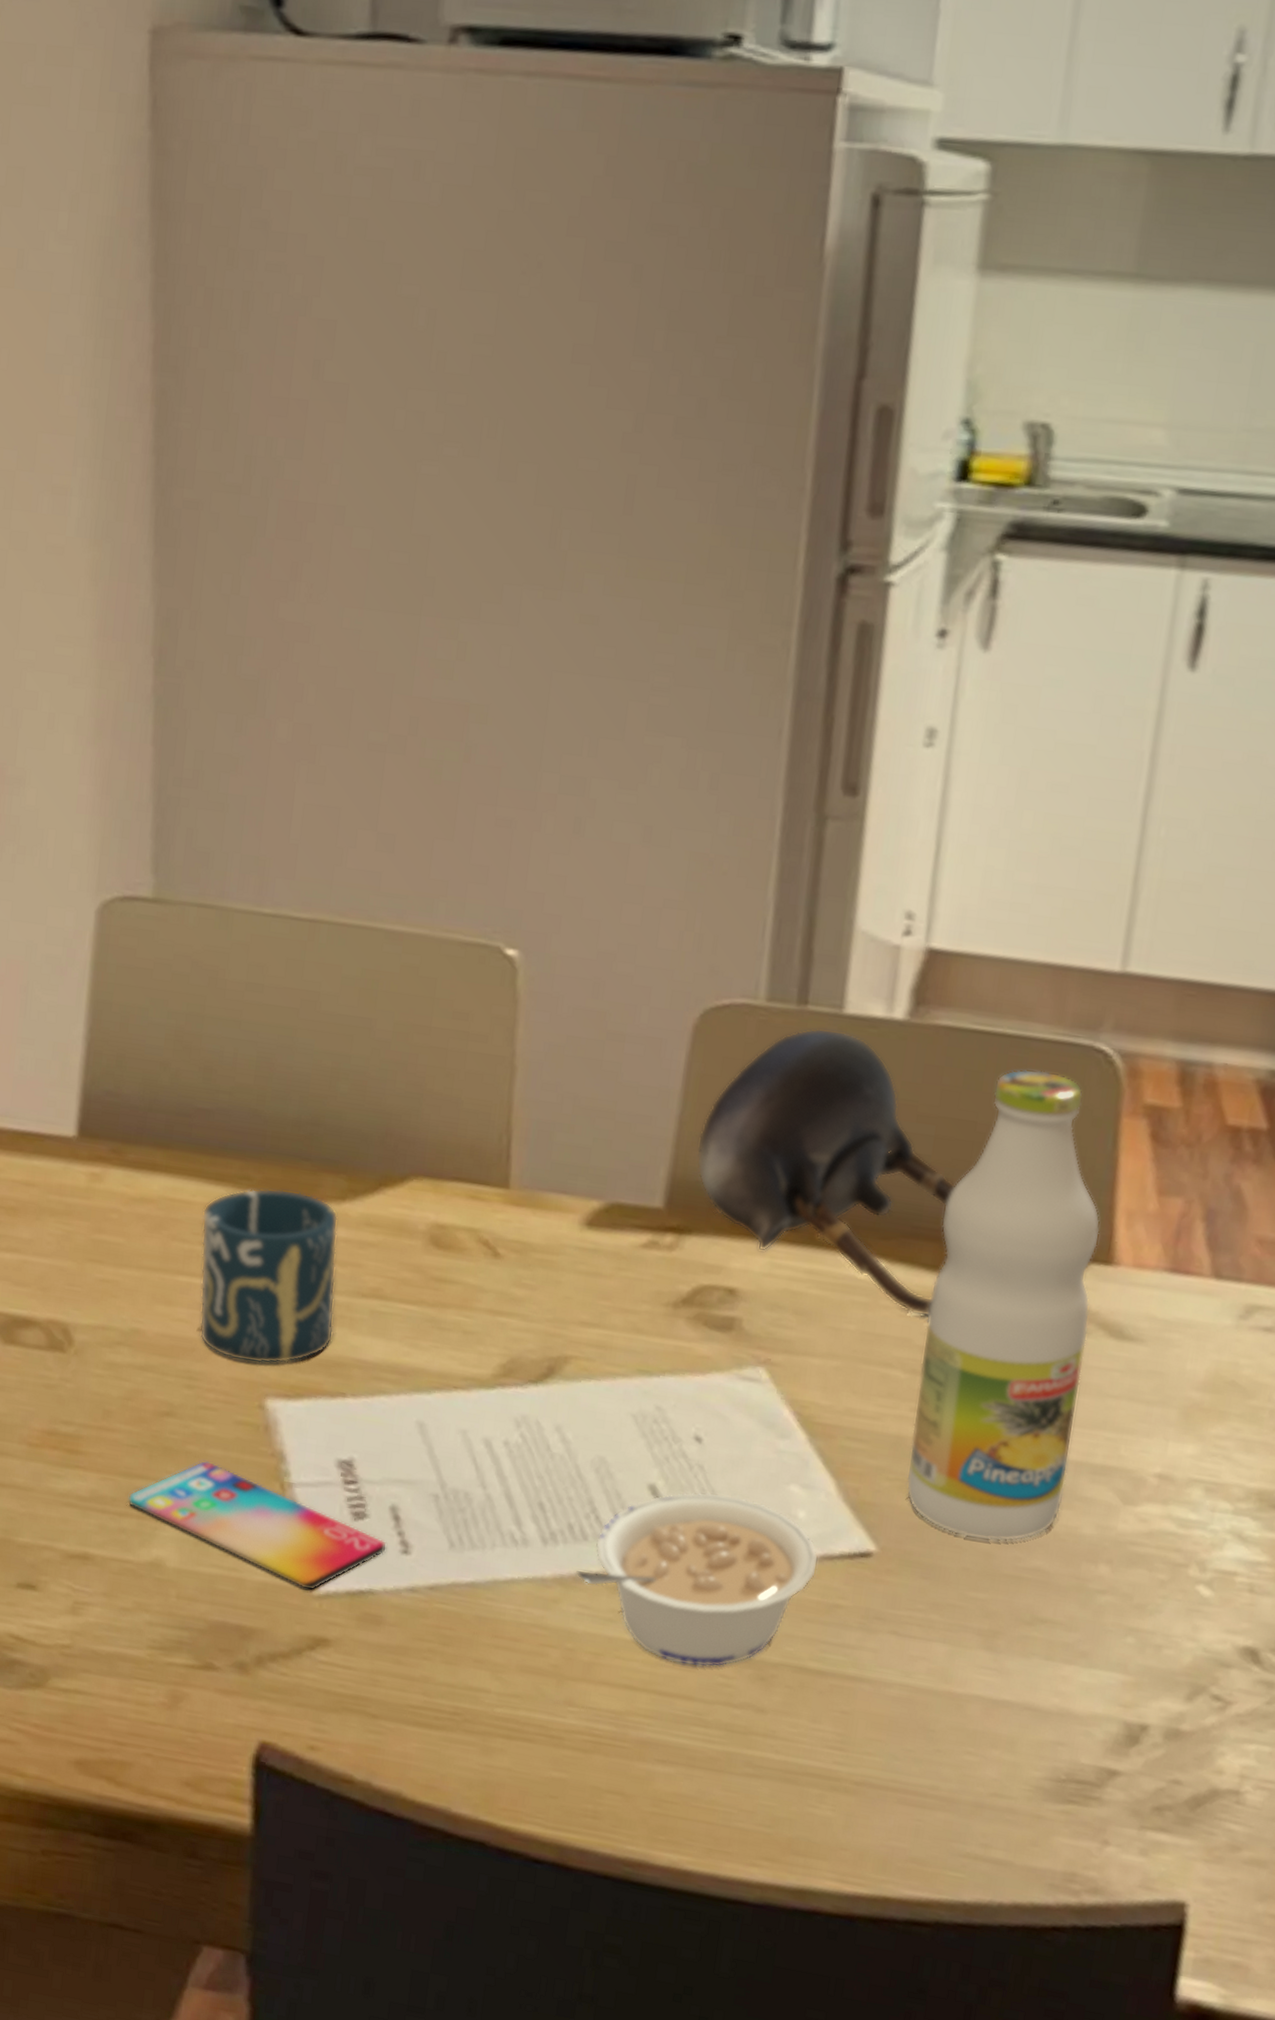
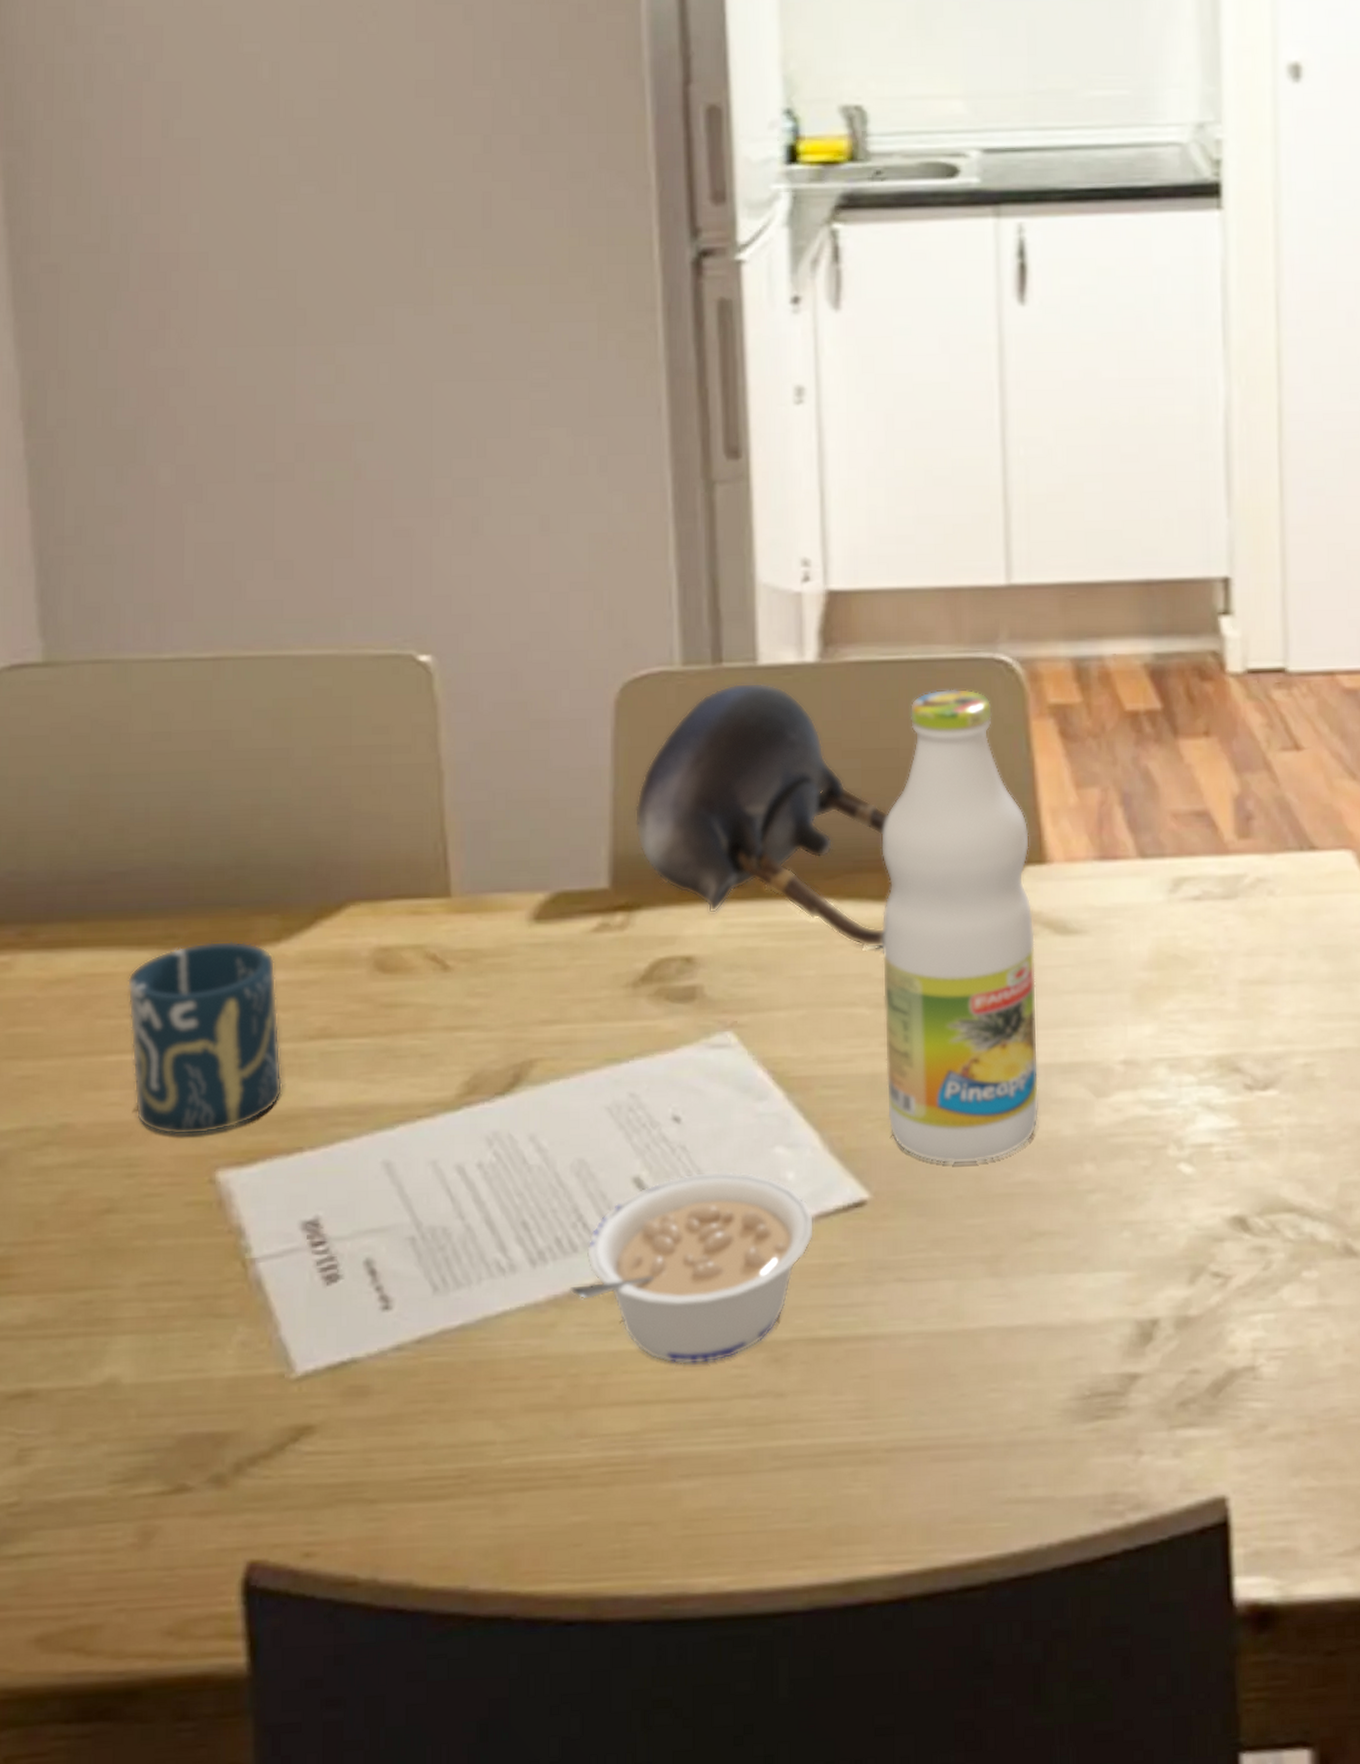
smartphone: present [127,1460,387,1591] -> none [71,1253,365,1376]

